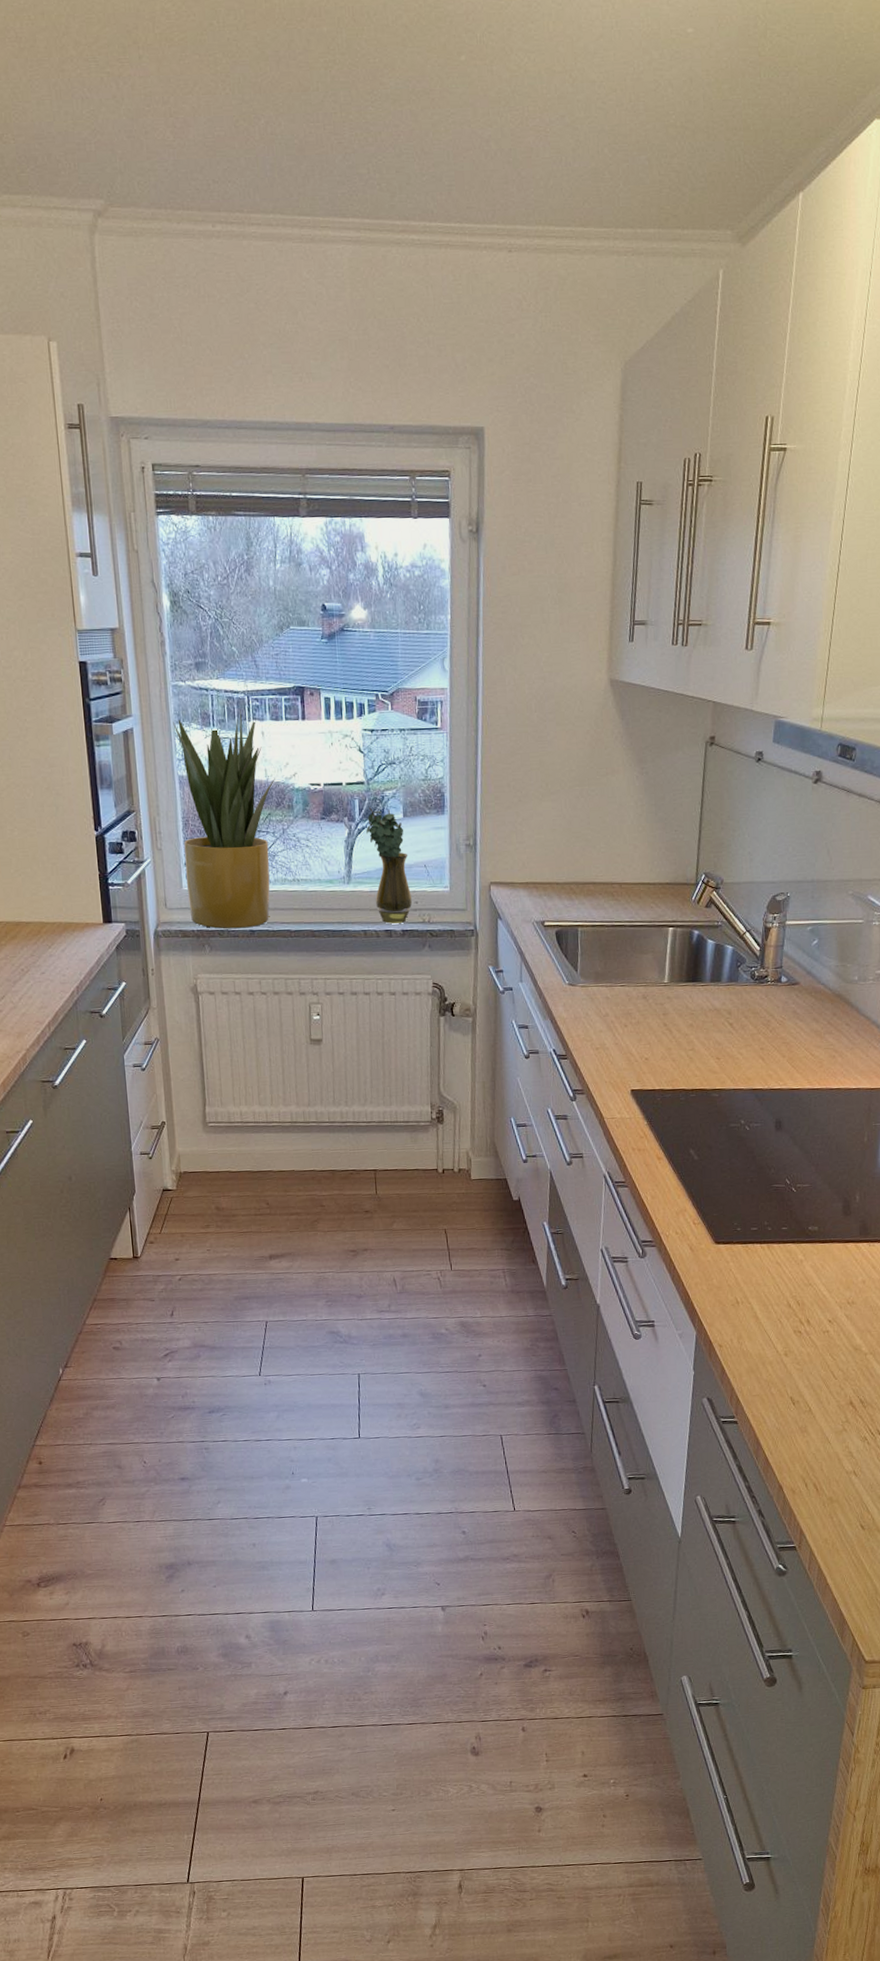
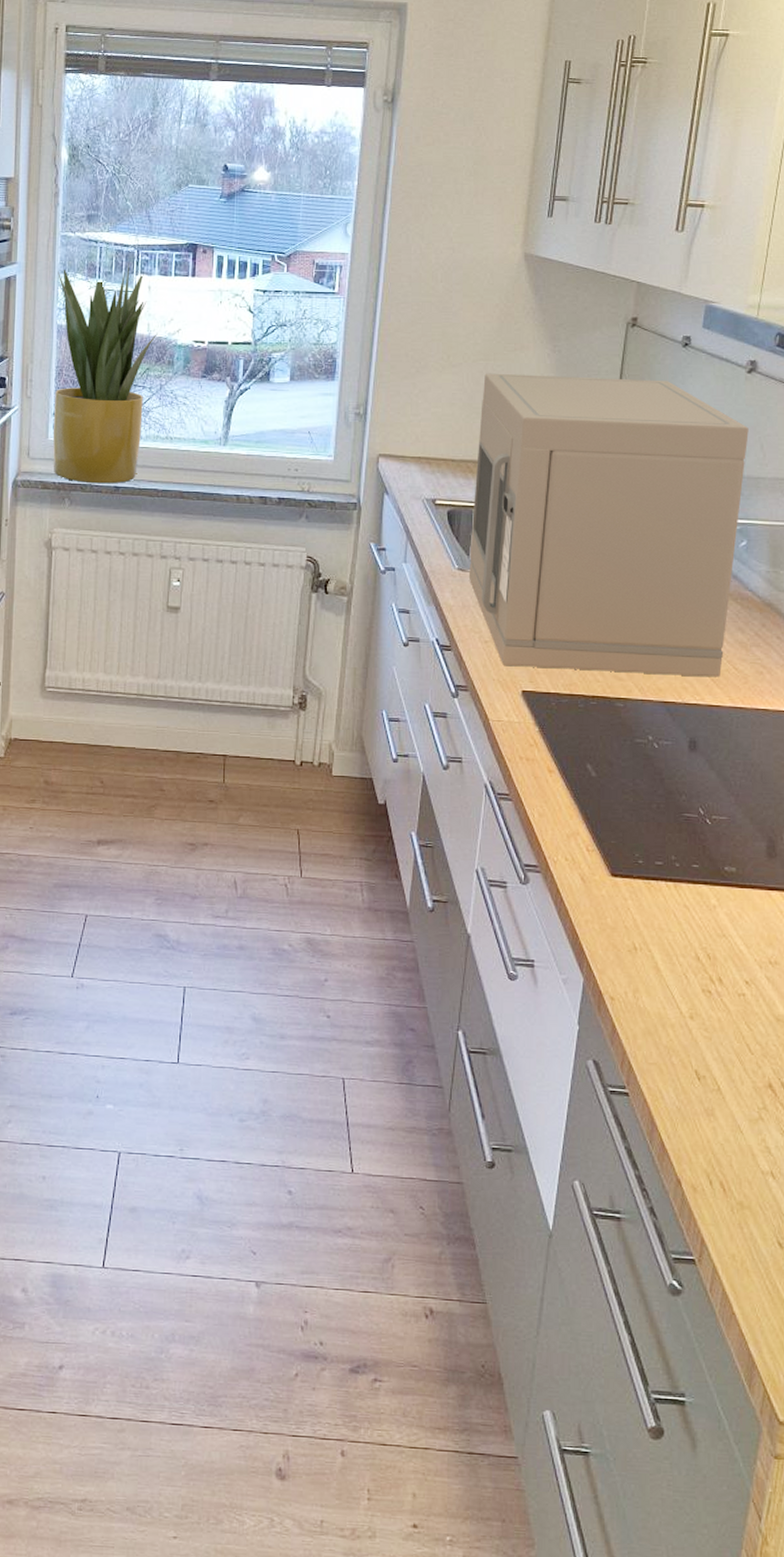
vase: present [366,807,412,924] -> none [249,368,292,490]
microwave: none [577,795,817,1069] -> present [468,373,749,677]

